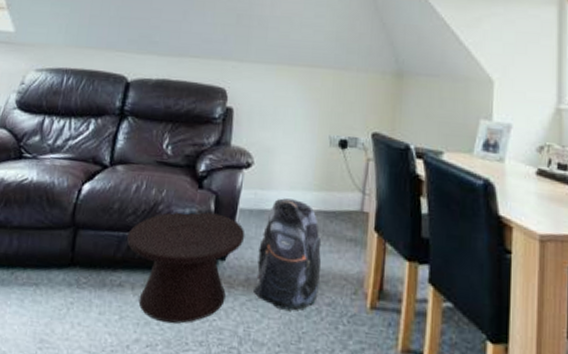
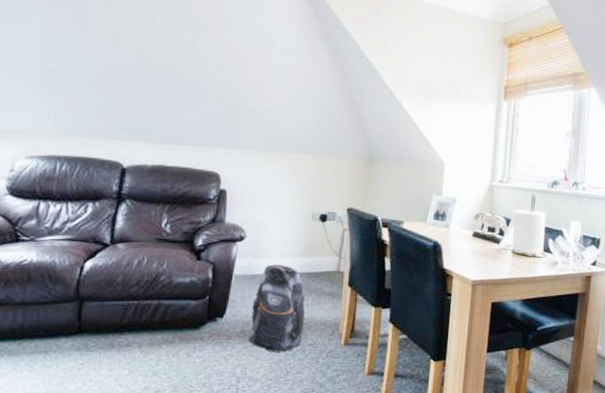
side table: present [127,211,246,324] -> none [132,279,240,372]

